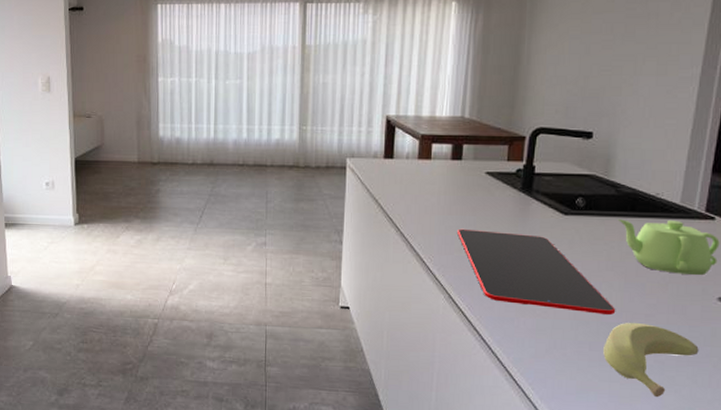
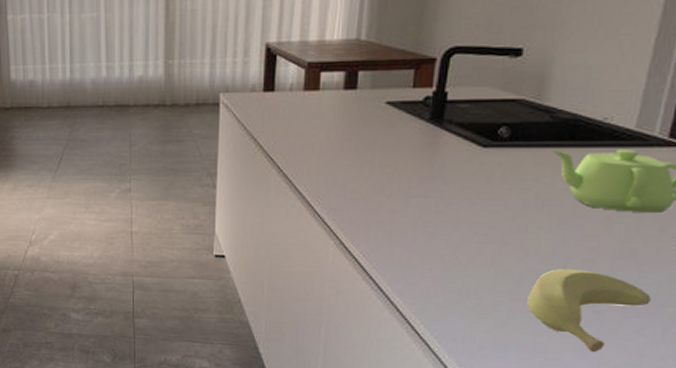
cutting board: present [456,228,616,315] -> none [349,167,545,260]

